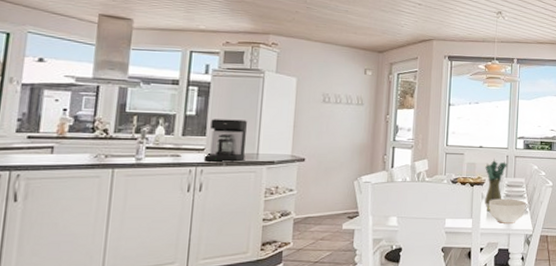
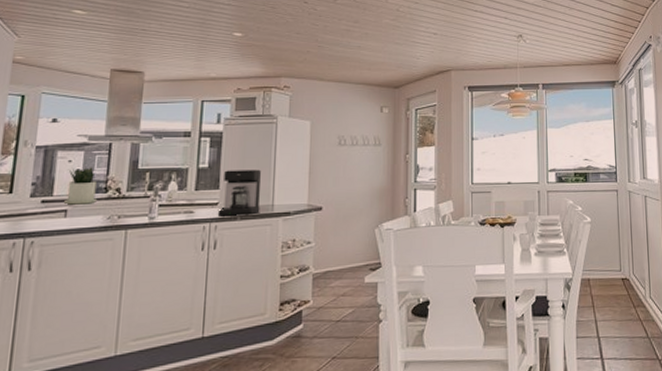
planter: none [51,106,85,142] -> present [64,167,98,205]
vase: present [485,159,507,212] -> none [515,195,539,255]
bowl: present [488,199,526,223] -> none [521,239,563,268]

